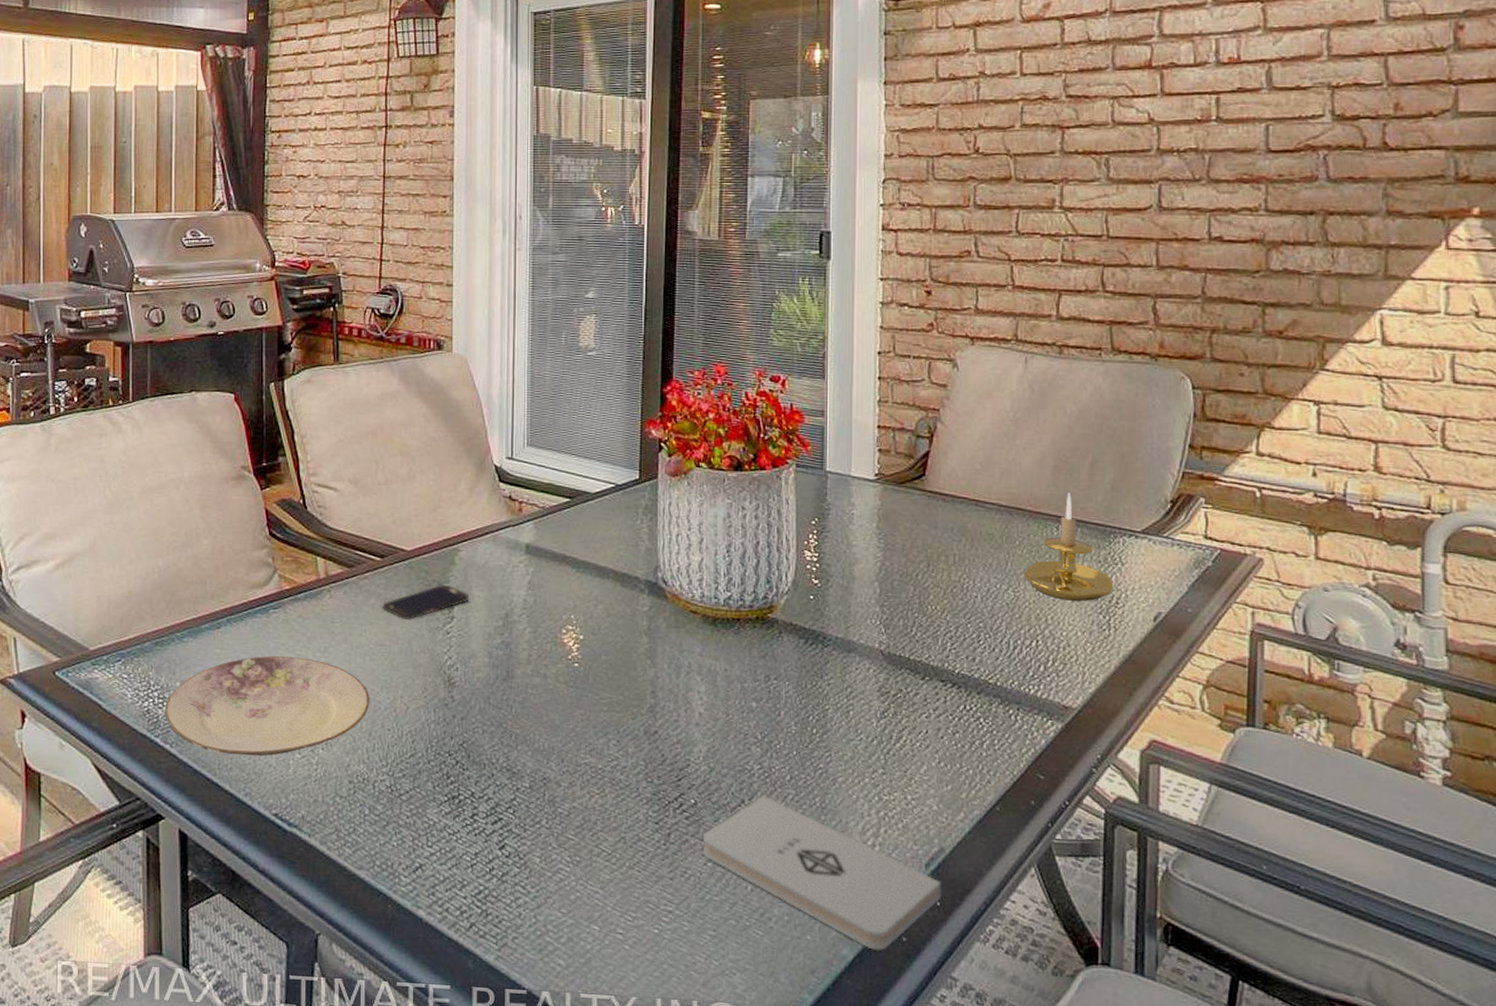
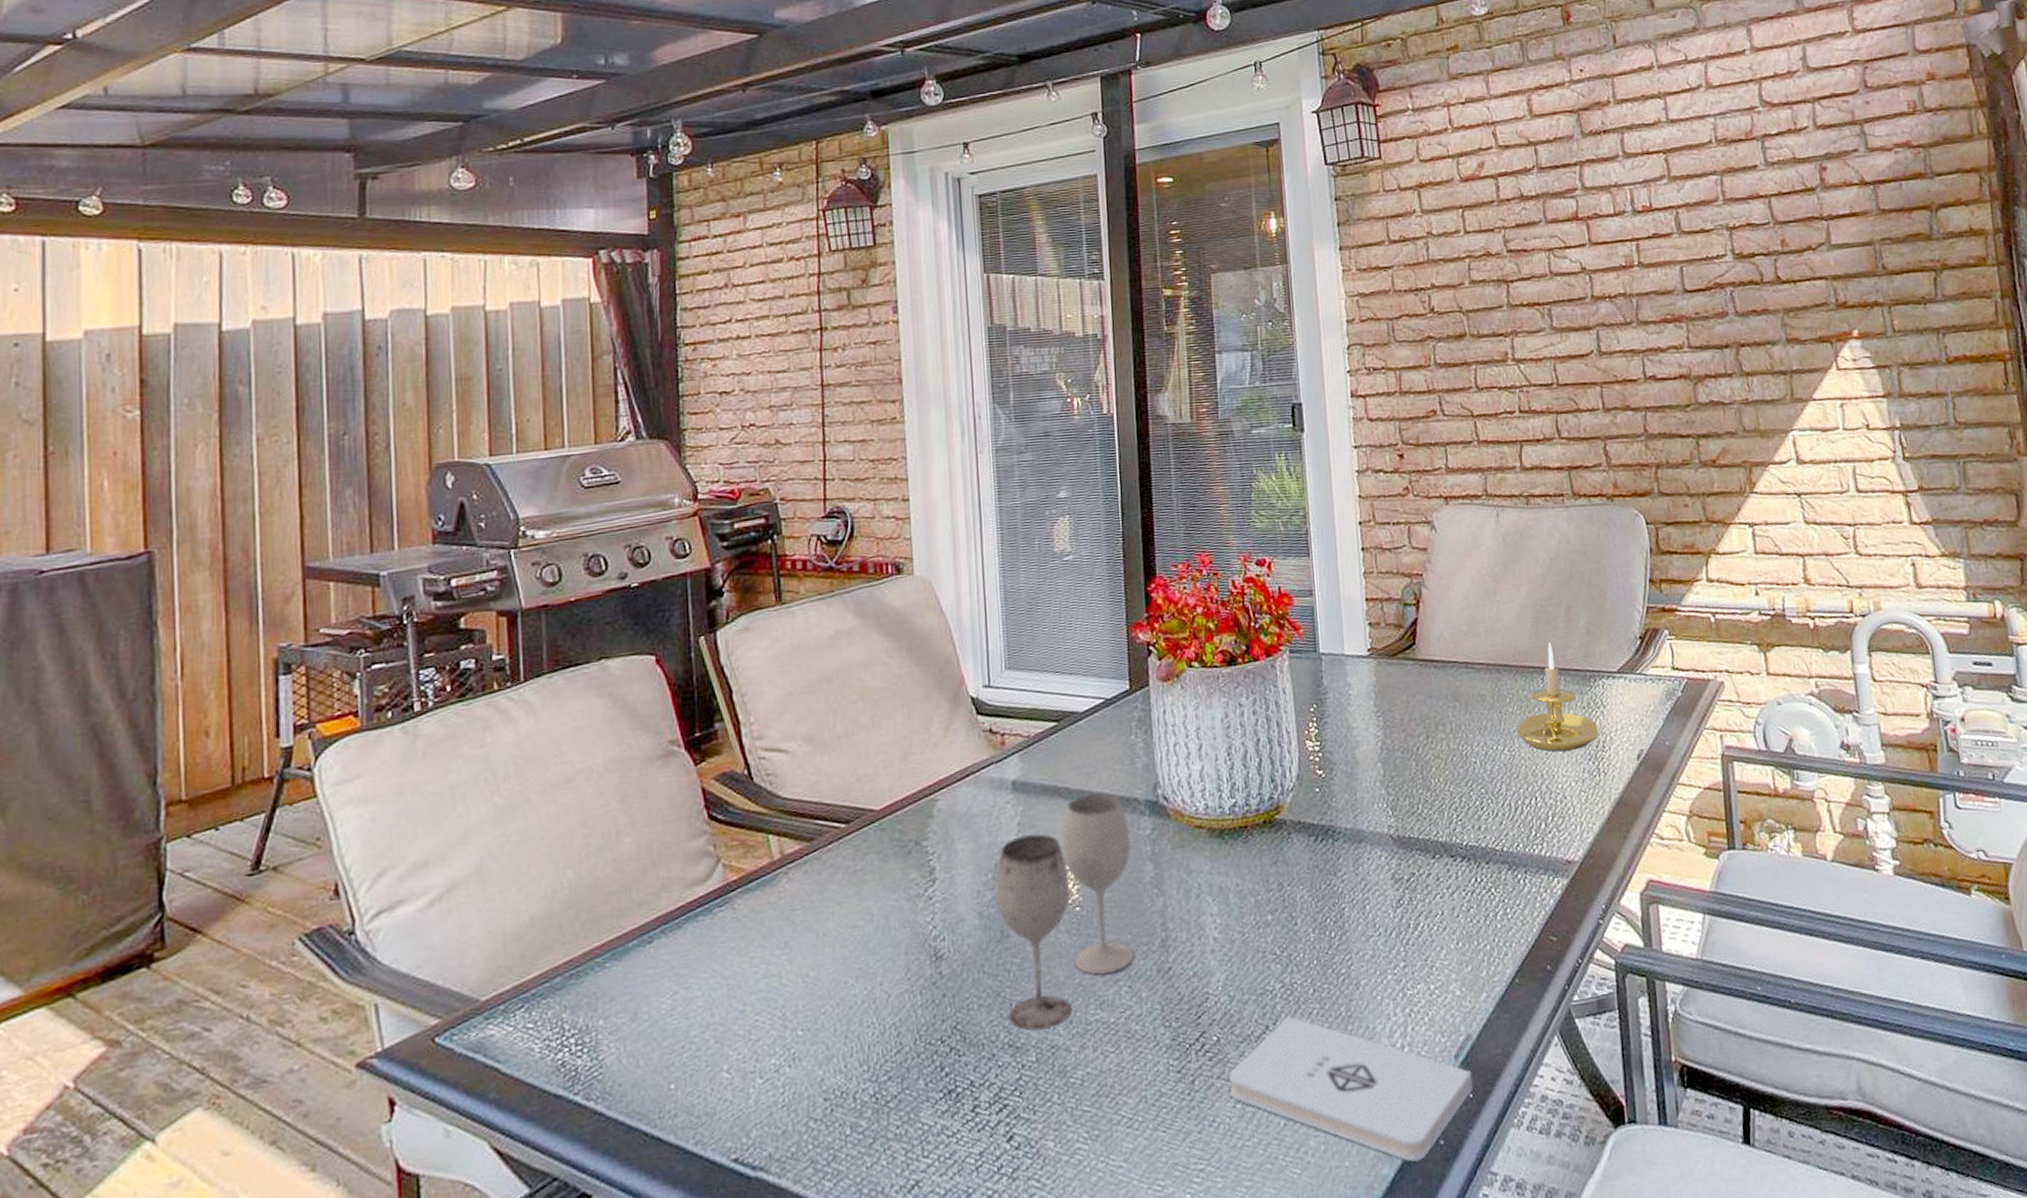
plate: present [164,655,370,756] -> none [585,959,844,1099]
smartphone: present [382,585,468,619] -> none [851,843,951,892]
wineglass: none [505,566,629,762] -> present [995,792,1133,1031]

